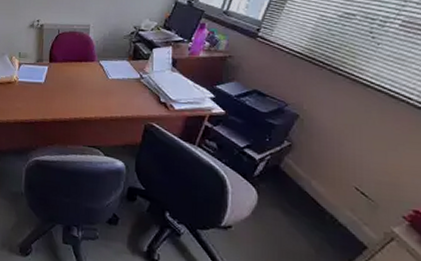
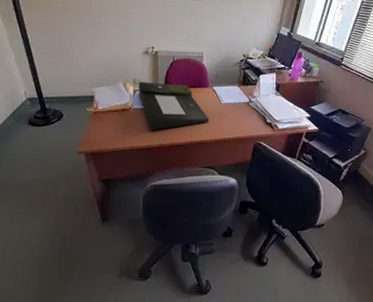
document tray: none [23,55,96,105] -> present [138,81,210,131]

